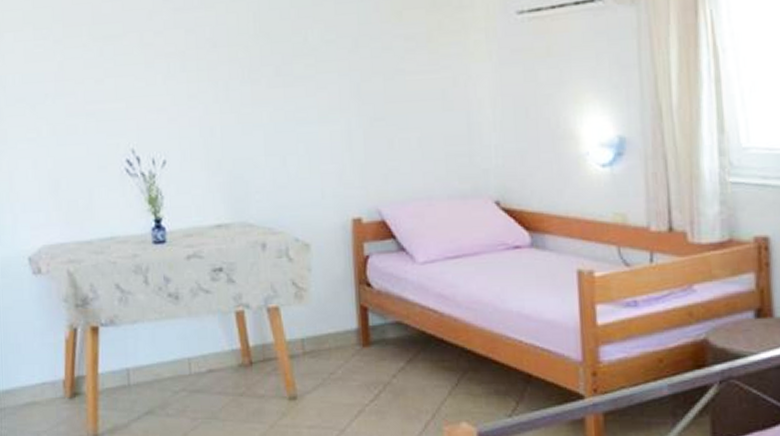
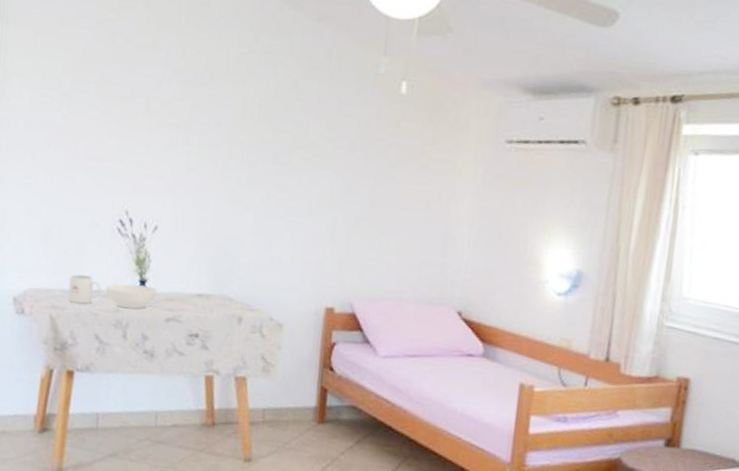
mug: none [82,223,117,254] -> present [68,274,102,304]
bowl: none [120,224,174,252] -> present [105,283,158,310]

